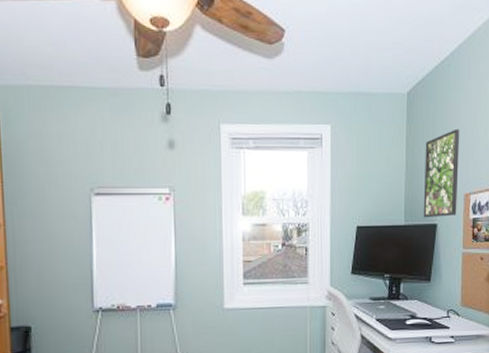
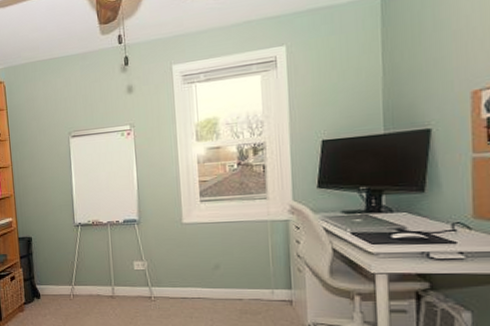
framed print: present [423,128,460,218] -> none [409,19,461,124]

